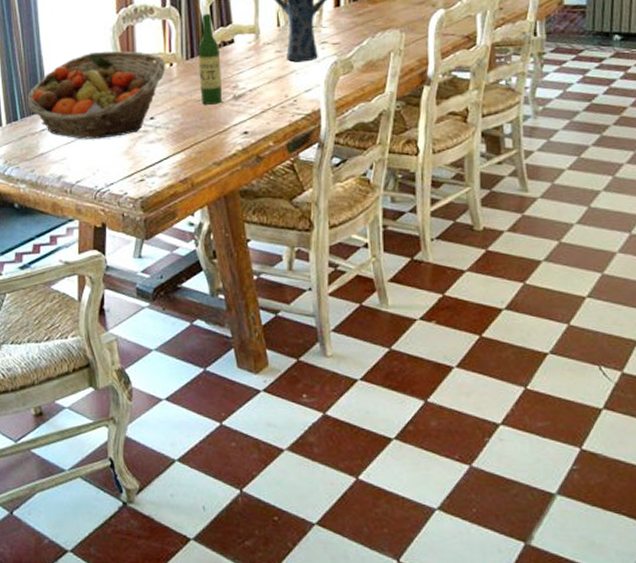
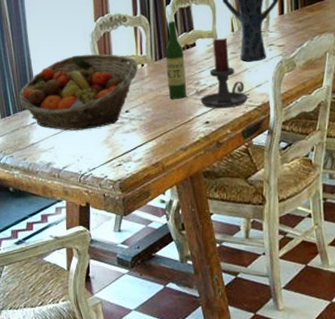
candle holder: none [238,34,295,117] -> present [200,38,248,109]

